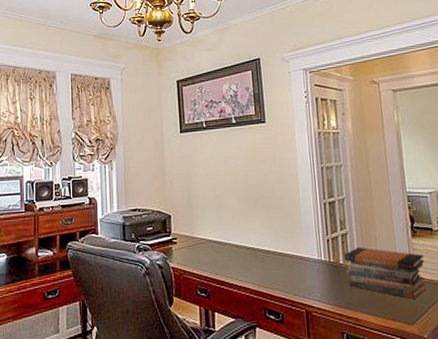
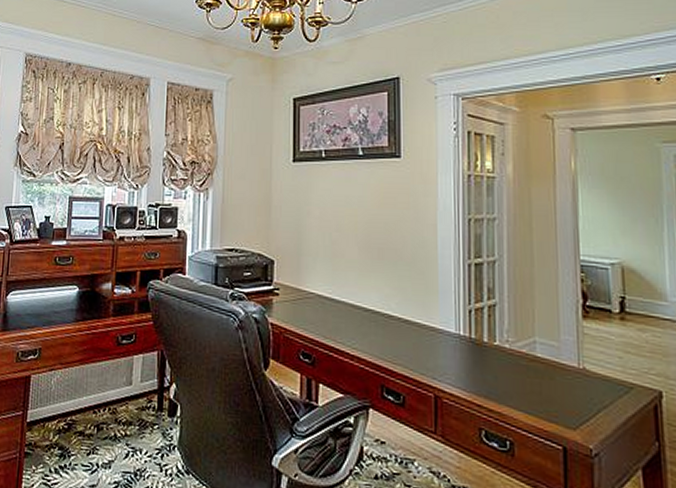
book stack: present [345,247,427,300] -> none [491,323,598,399]

